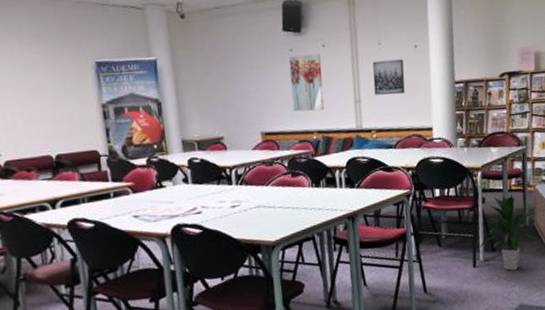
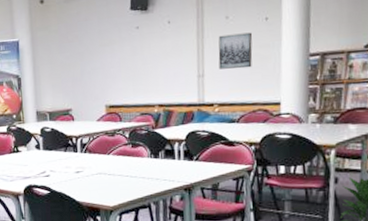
wall art: present [289,53,324,112] -> none [135,30,167,86]

